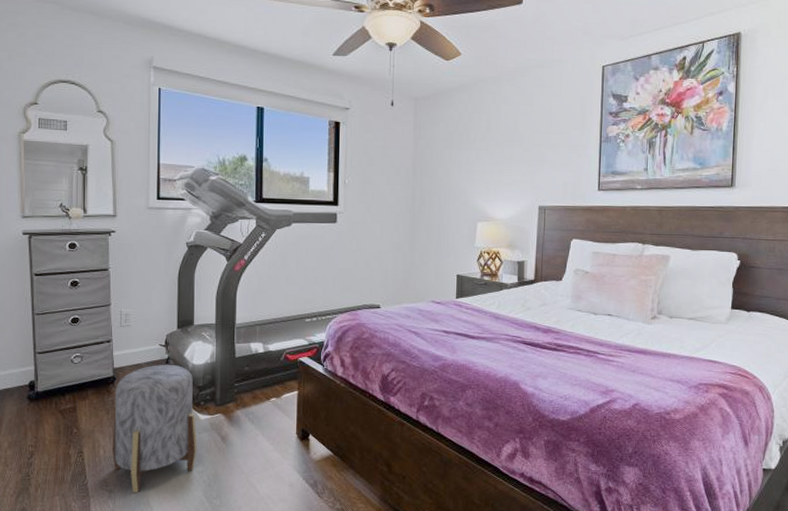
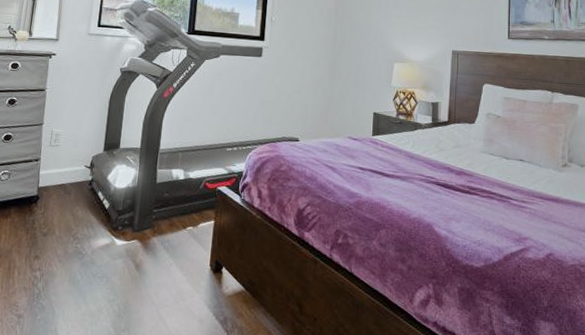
stool: present [111,364,197,493] -> none [26,186,114,319]

